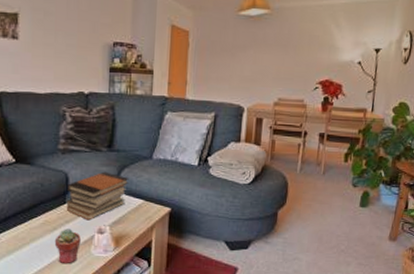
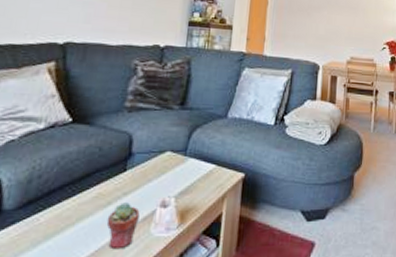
book stack: present [66,171,129,221] -> none [127,132,201,191]

